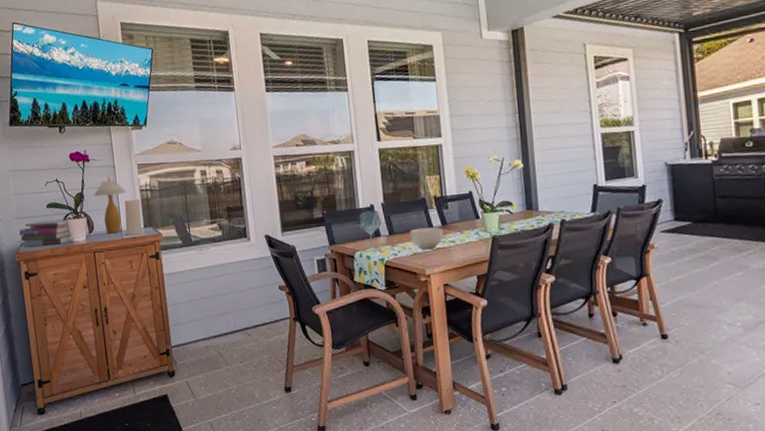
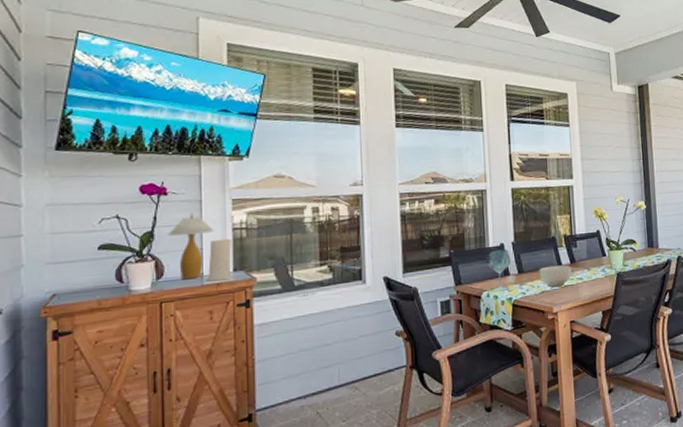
books: present [19,219,74,247] -> none [52,263,133,299]

